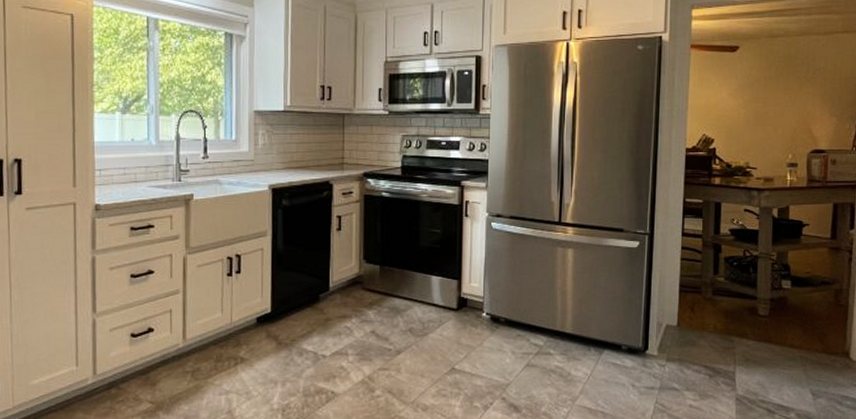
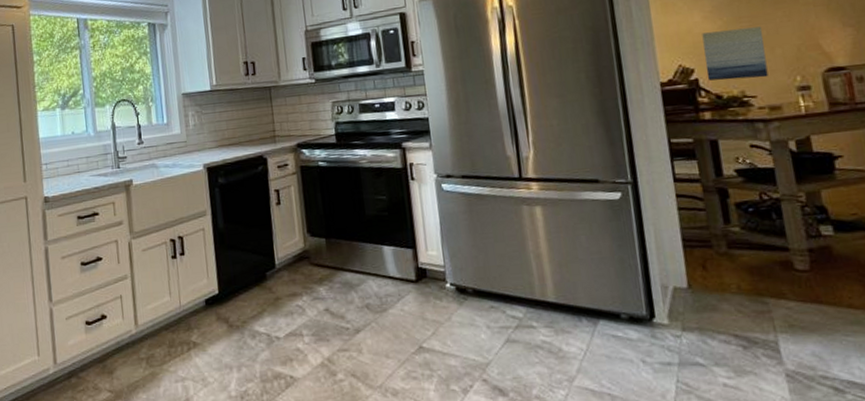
wall art: none [723,108,772,153] -> present [702,26,769,81]

